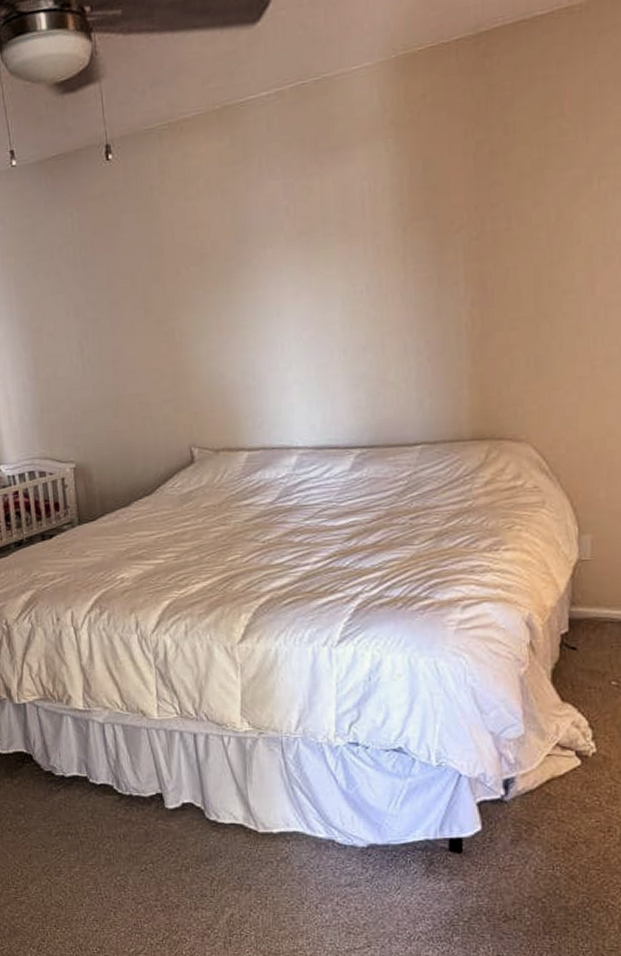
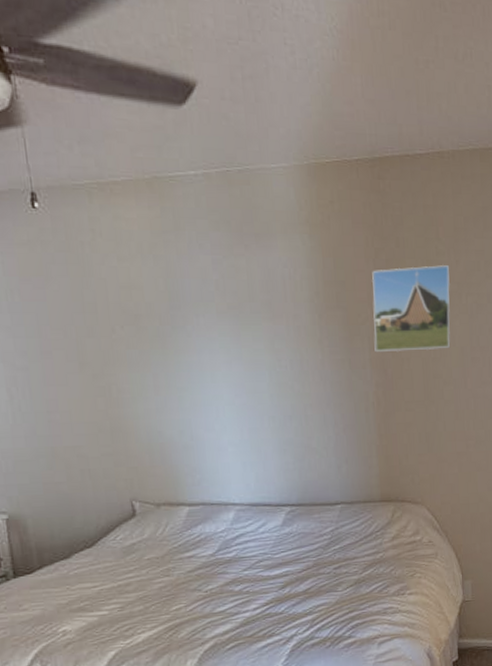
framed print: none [470,146,577,264] -> present [372,265,451,353]

